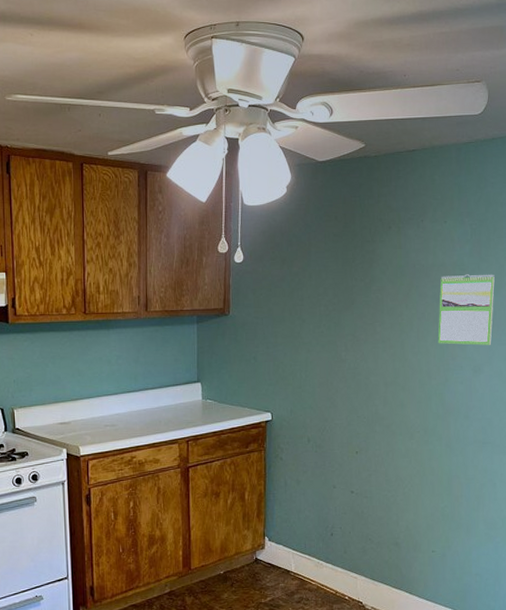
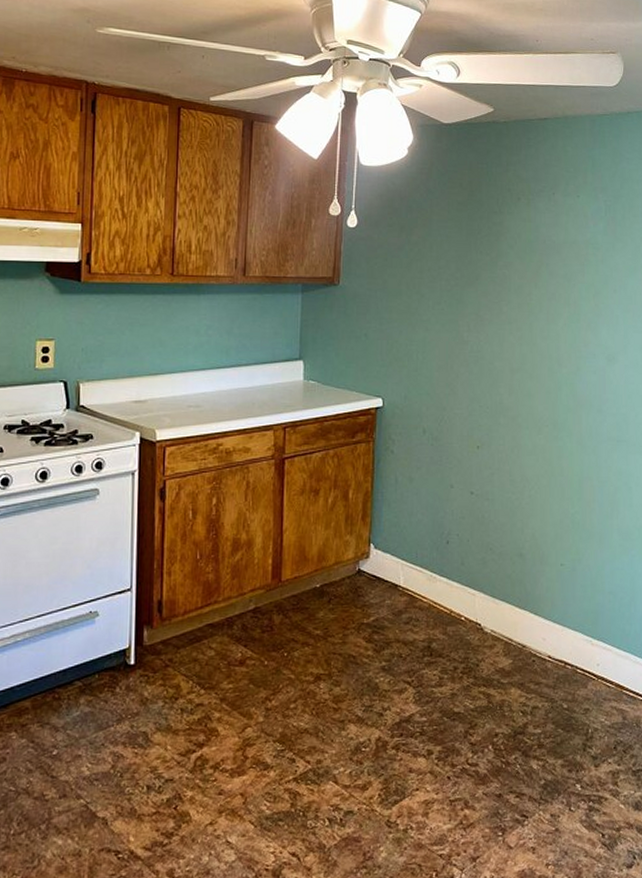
calendar: present [437,274,495,345] -> none [569,254,630,332]

